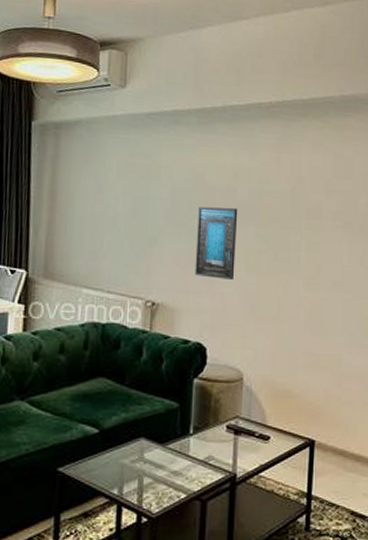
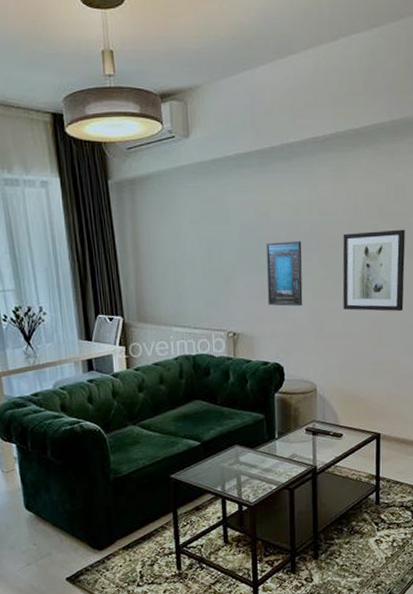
wall art: none [279,206,352,298] -> present [342,229,405,312]

